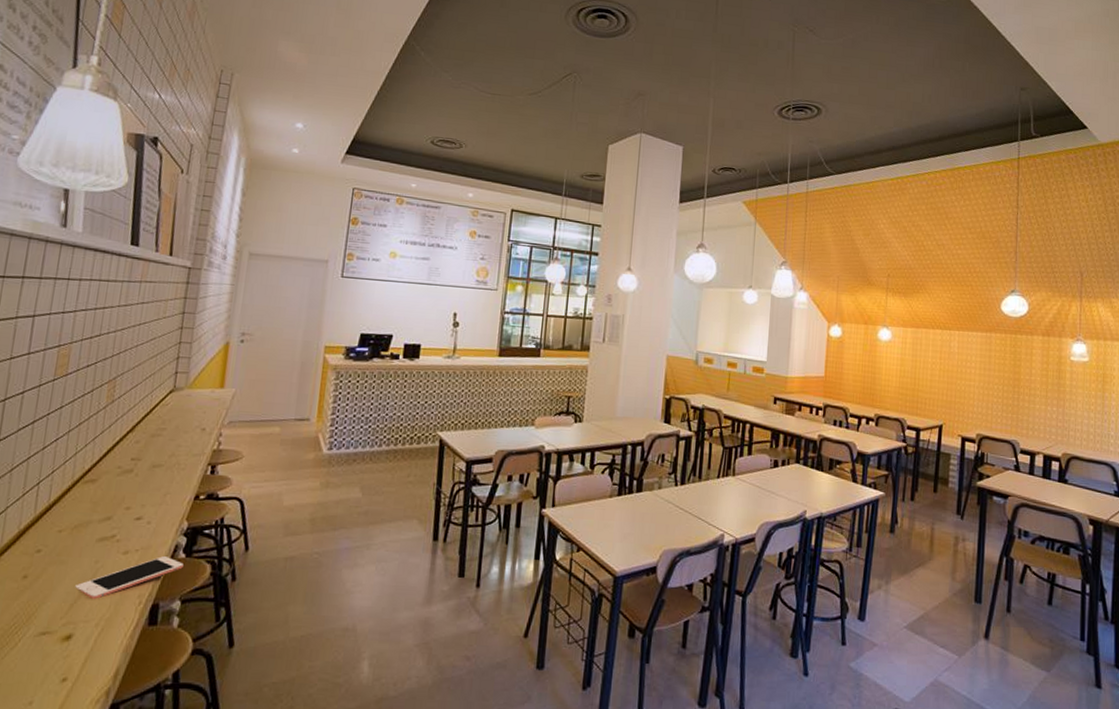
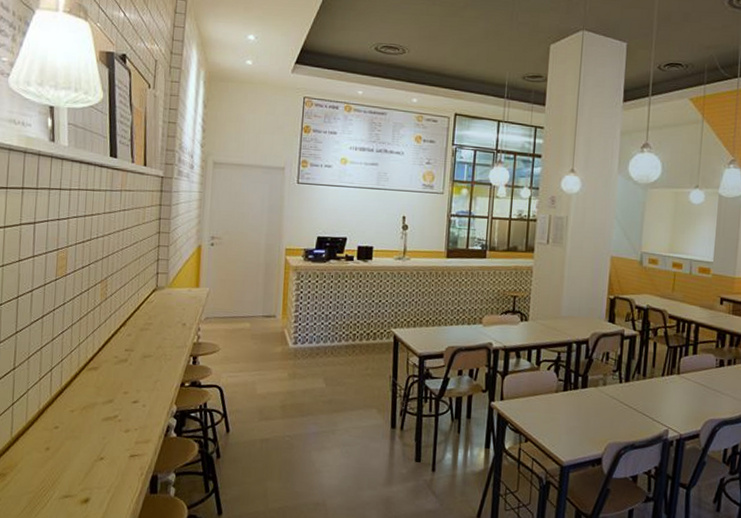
cell phone: present [75,556,183,599] -> none [88,435,175,470]

